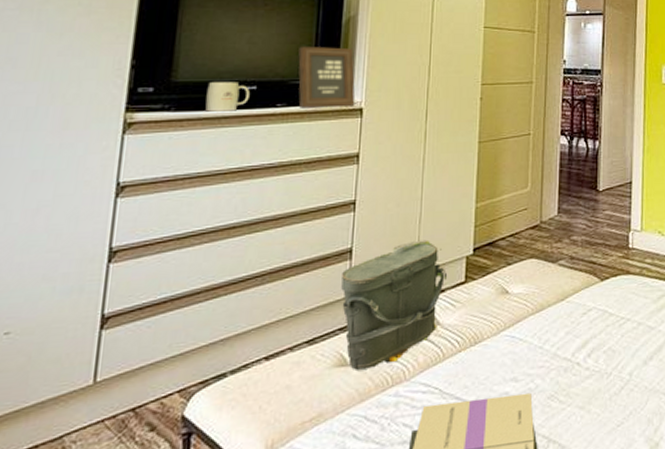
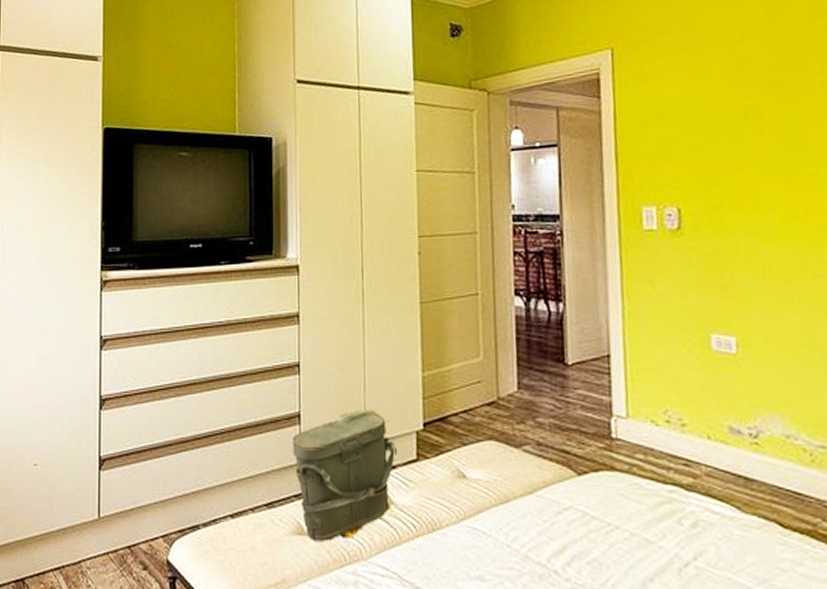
mug: present [205,82,250,112] -> none [162,240,197,270]
picture frame: present [298,46,355,108] -> none [235,201,291,266]

